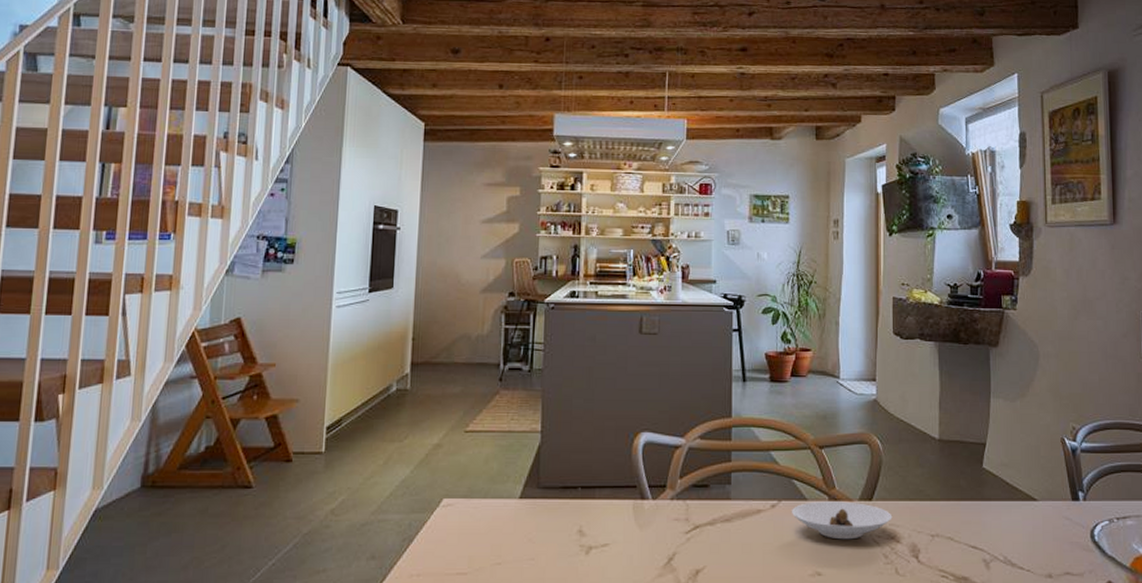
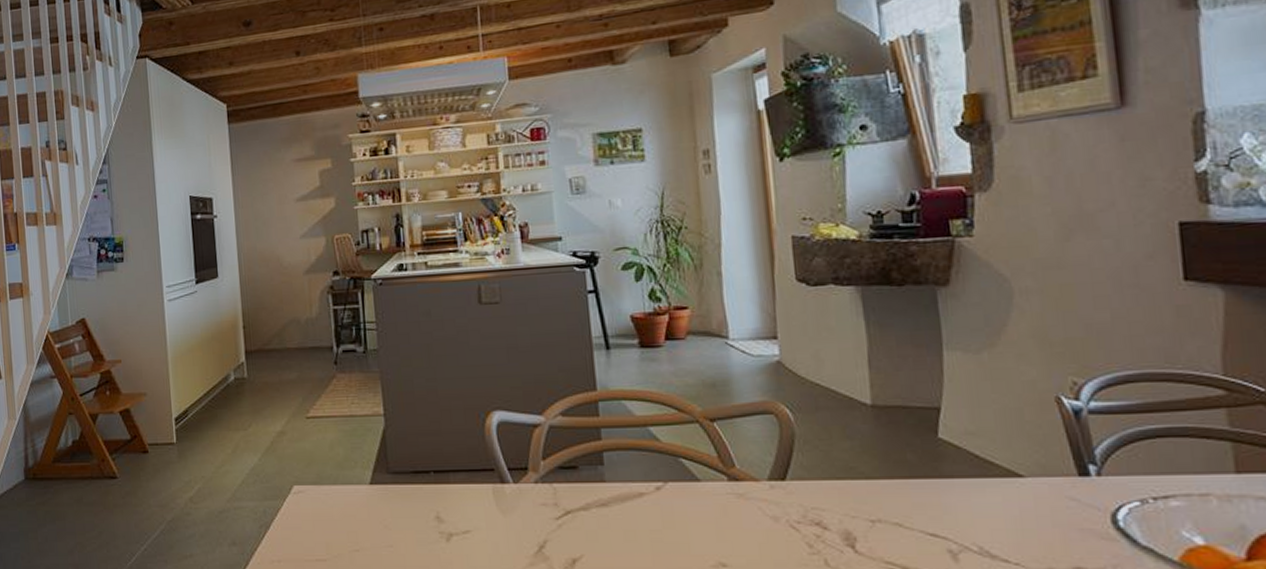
saucer: present [791,501,893,540] -> none [681,482,815,526]

